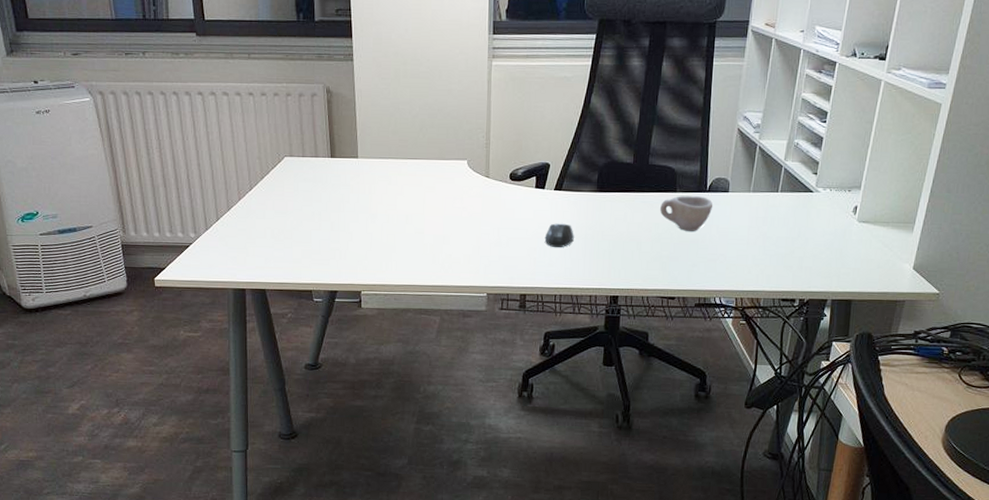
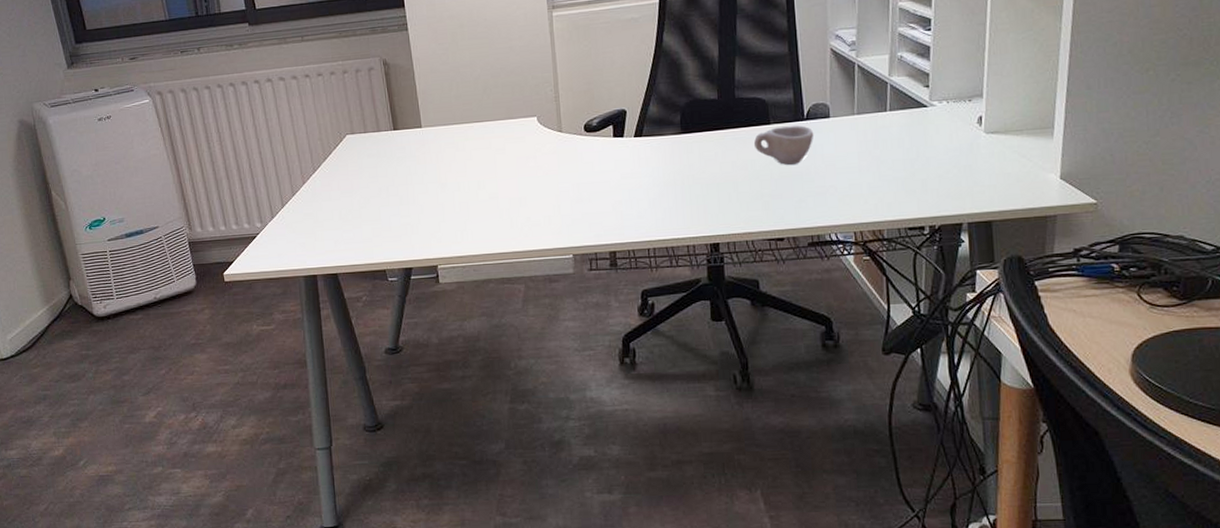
mouse: present [544,222,574,248] -> none [629,170,662,199]

